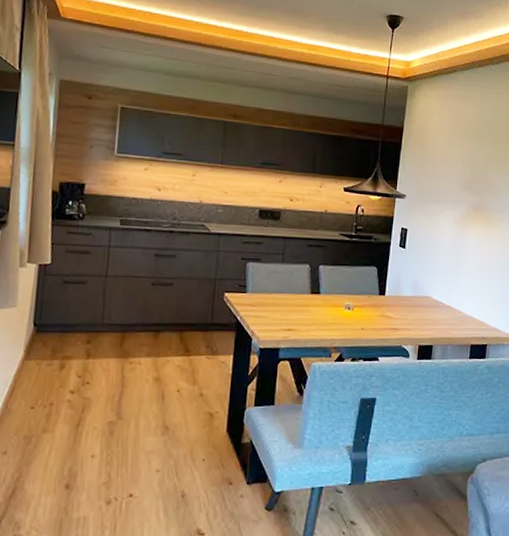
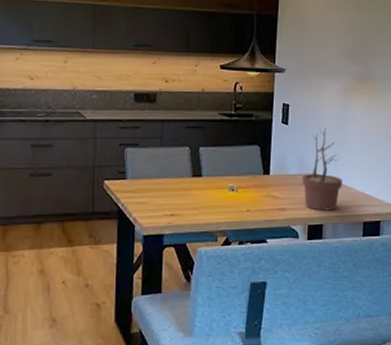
potted plant: none [415,253,454,333] -> present [302,128,343,211]

